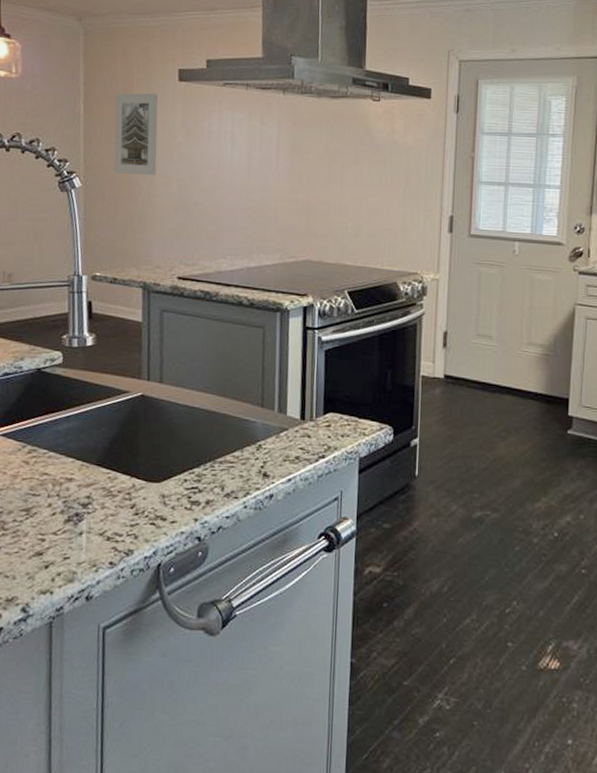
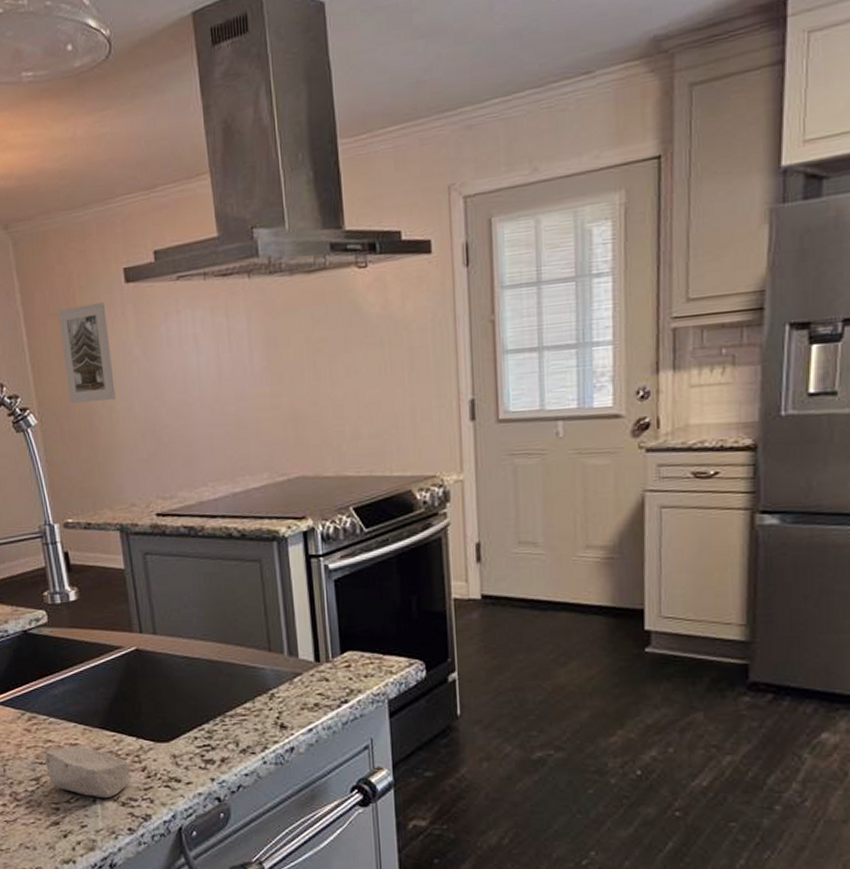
soap bar: none [38,480,121,533] -> present [45,745,131,799]

